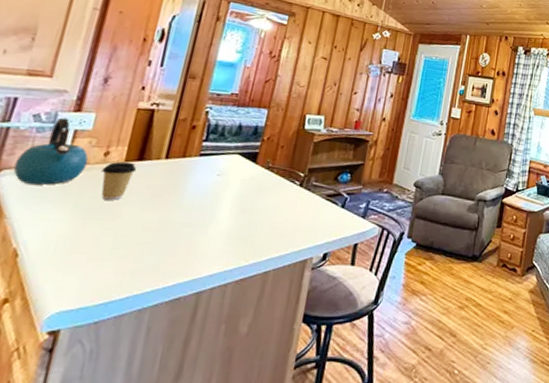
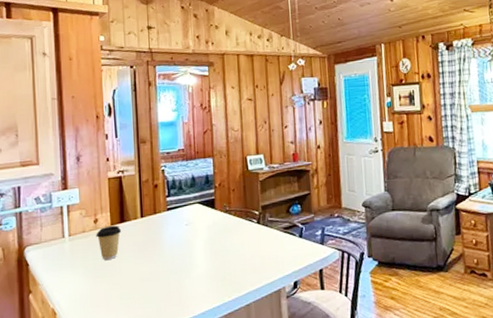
kettle: present [13,117,89,185] -> none [33,196,84,256]

